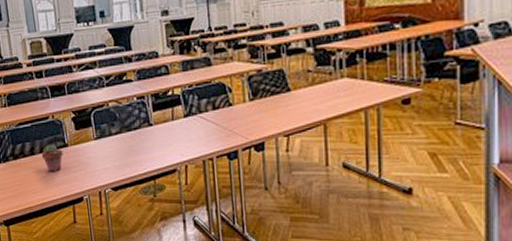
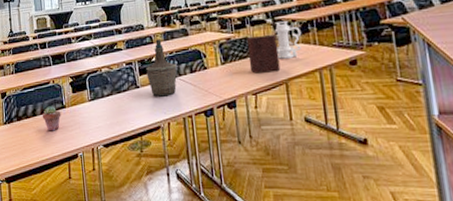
bottle: none [160,69,197,136] -> present [146,39,177,97]
diary: none [280,67,319,111] -> present [246,35,281,72]
lantern: none [315,50,348,96] -> present [274,21,302,59]

